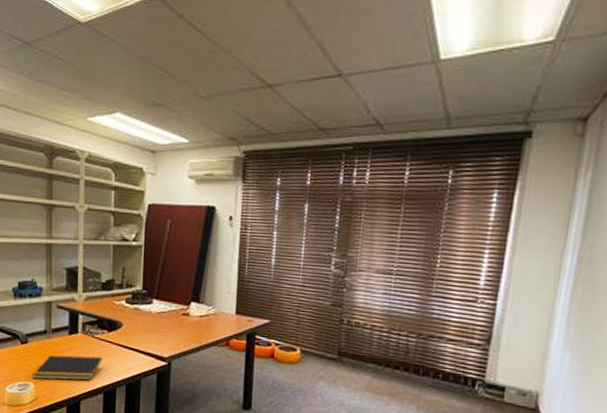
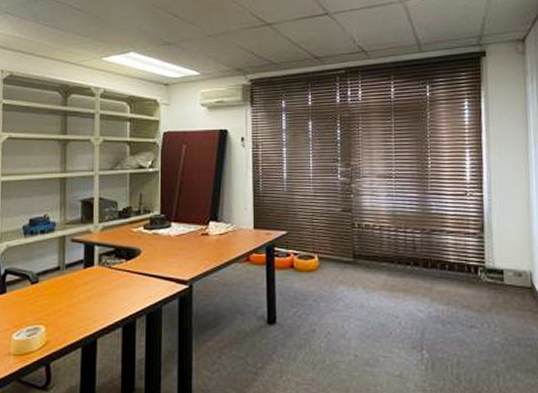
notepad: present [32,355,103,381] -> none [43,287,121,321]

